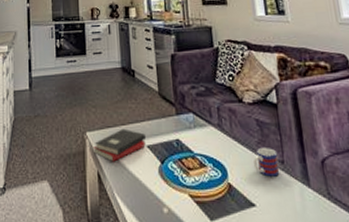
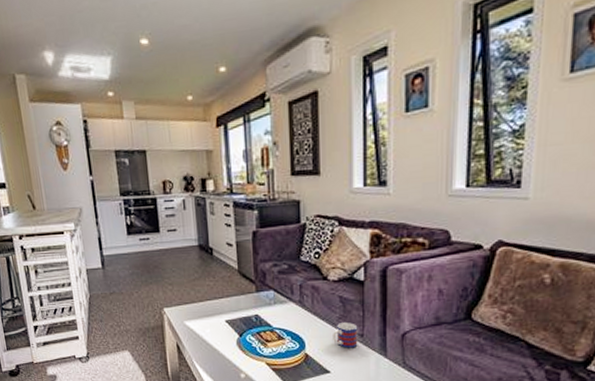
hardback book: present [94,128,146,162] -> none [172,305,224,335]

